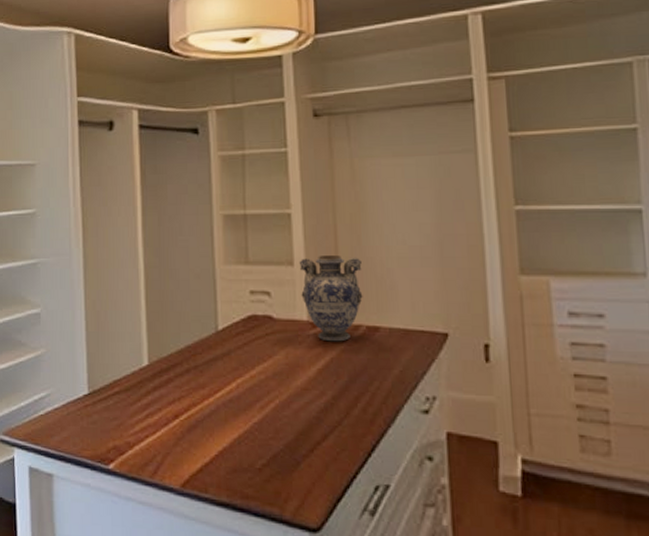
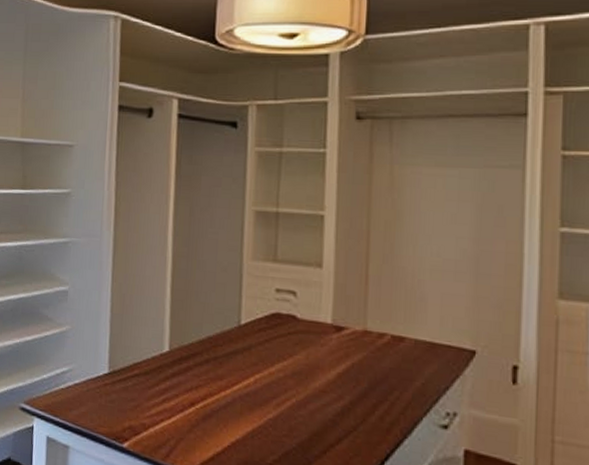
decorative vase: present [299,256,363,342] -> none [327,260,392,349]

